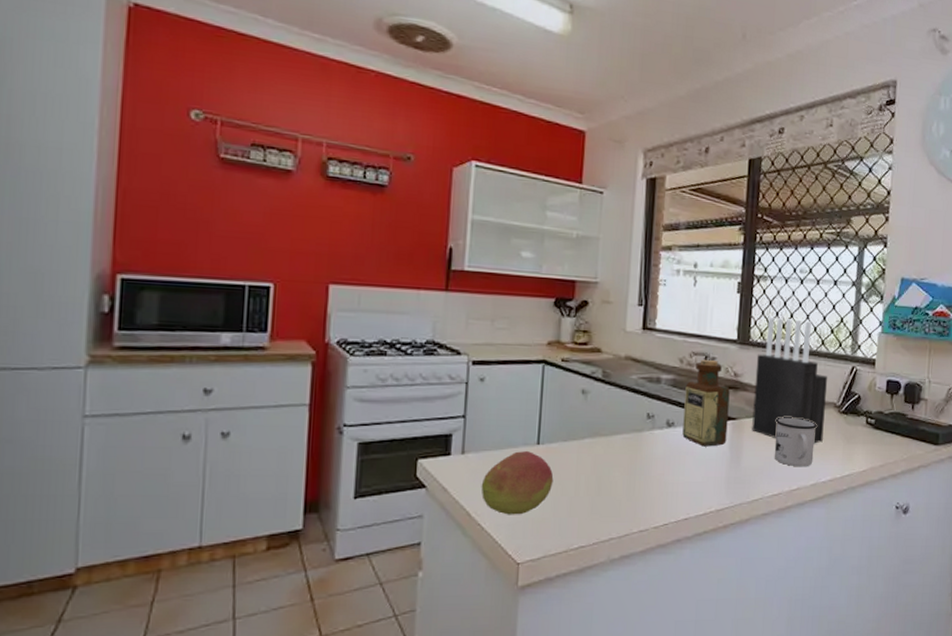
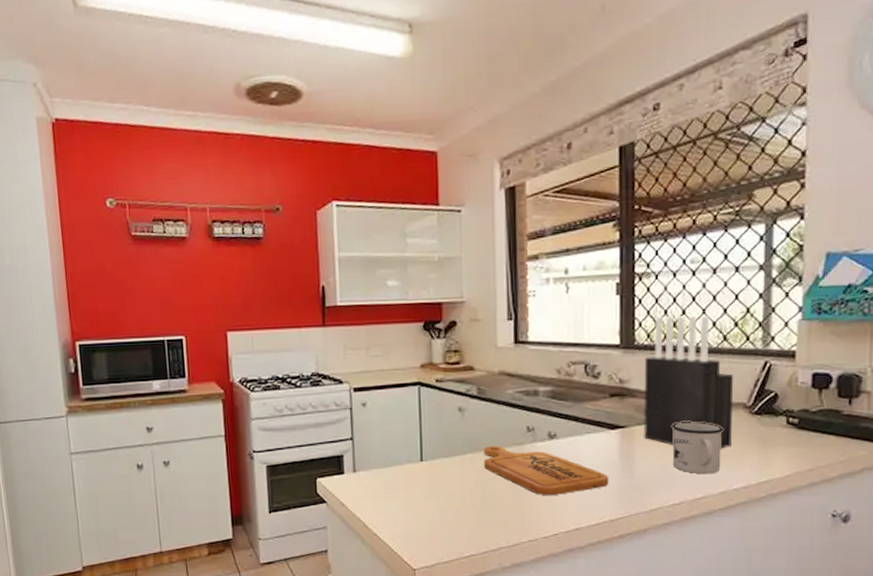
fruit: present [481,451,554,515] -> none [373,468,440,526]
cutting board: none [601,431,719,485] -> present [483,446,609,496]
bottle: present [682,359,730,447] -> none [566,367,616,457]

